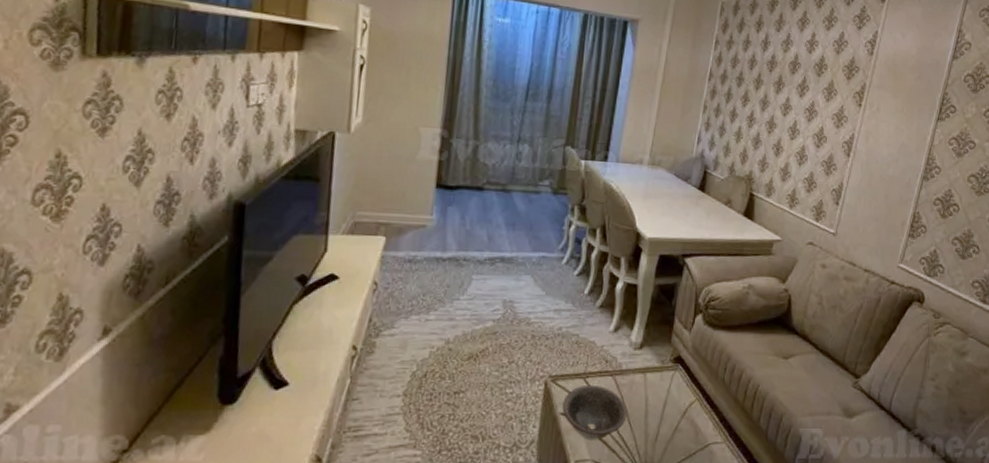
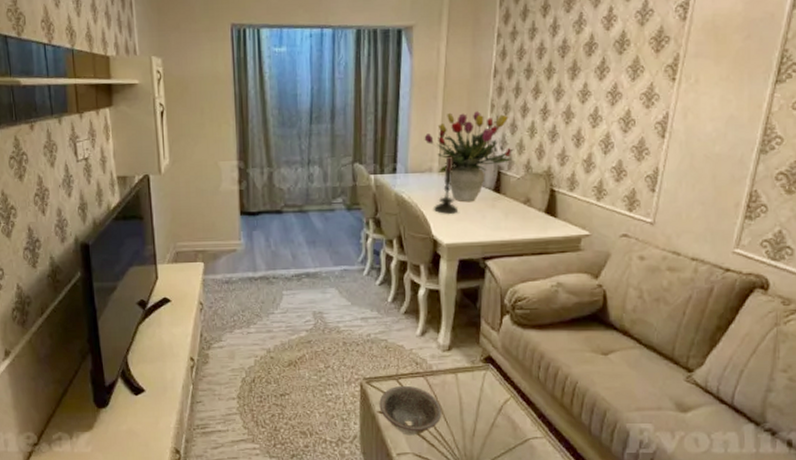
flower arrangement: none [638,108,721,198] -> present [424,111,514,203]
candle: none [640,149,664,209] -> present [434,154,457,215]

